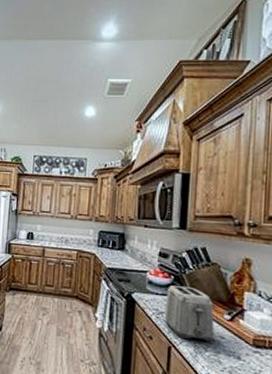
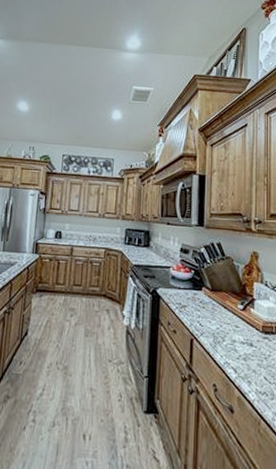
toaster: present [164,285,215,342] -> none [186,280,231,331]

